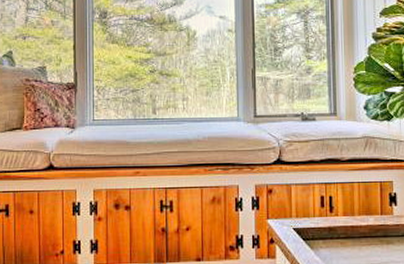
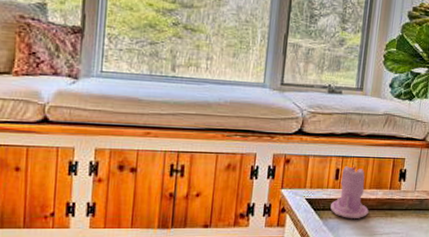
candle: none [320,187,361,247] -> present [330,161,369,218]

